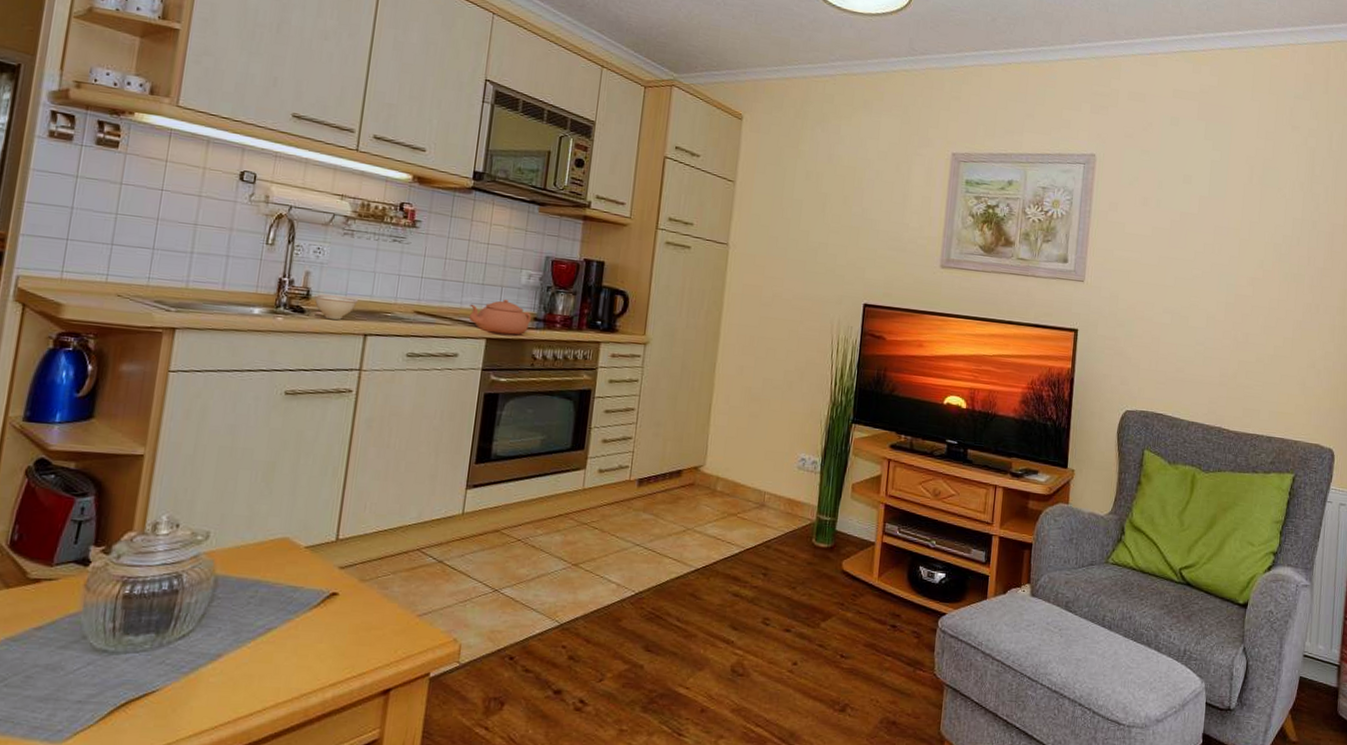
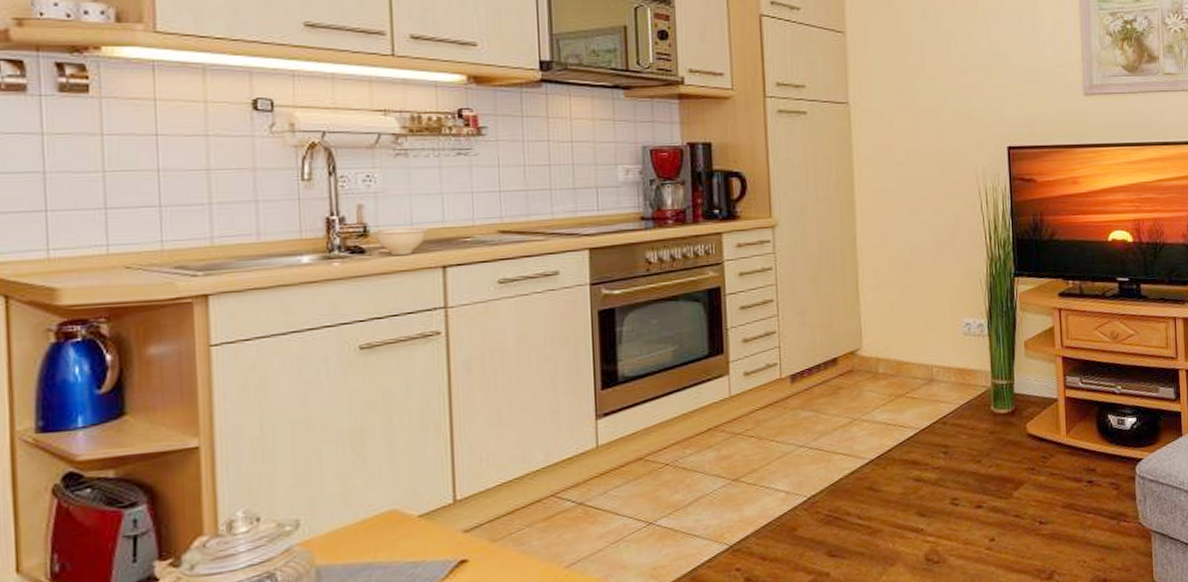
teapot: present [468,299,531,335] -> none [563,202,637,242]

